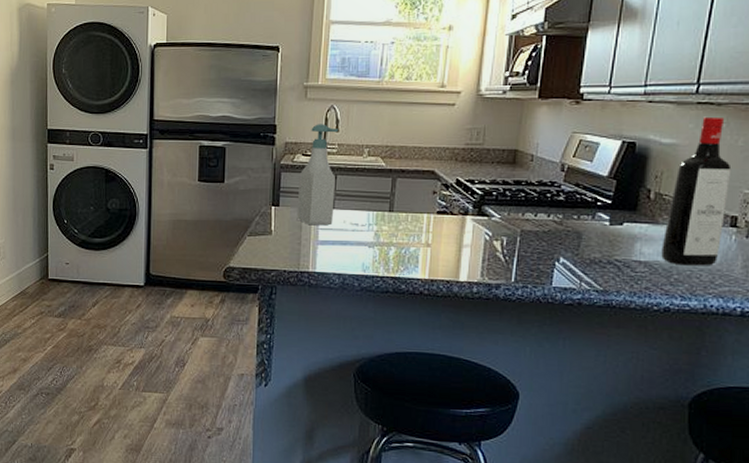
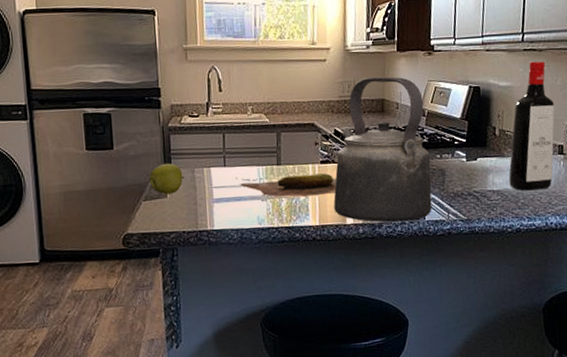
apple: none [256,200,291,232] -> present [149,163,185,195]
soap bottle: present [297,124,339,226] -> none [188,84,226,185]
cutting board: none [346,223,454,248] -> present [239,172,337,197]
kettle: none [447,126,565,285] -> present [334,76,432,222]

